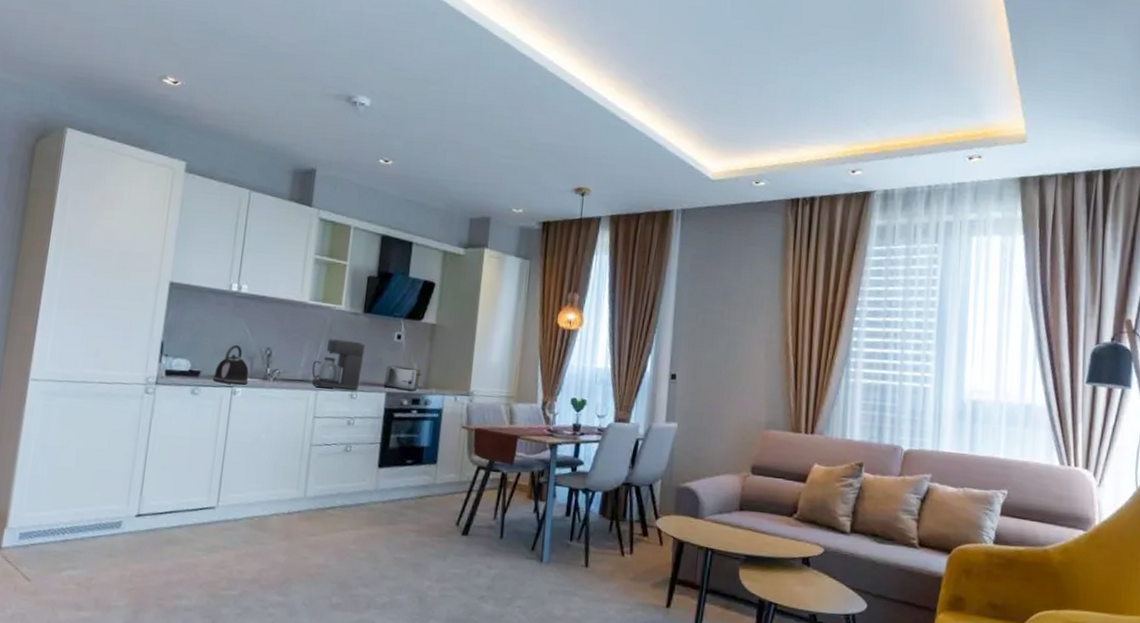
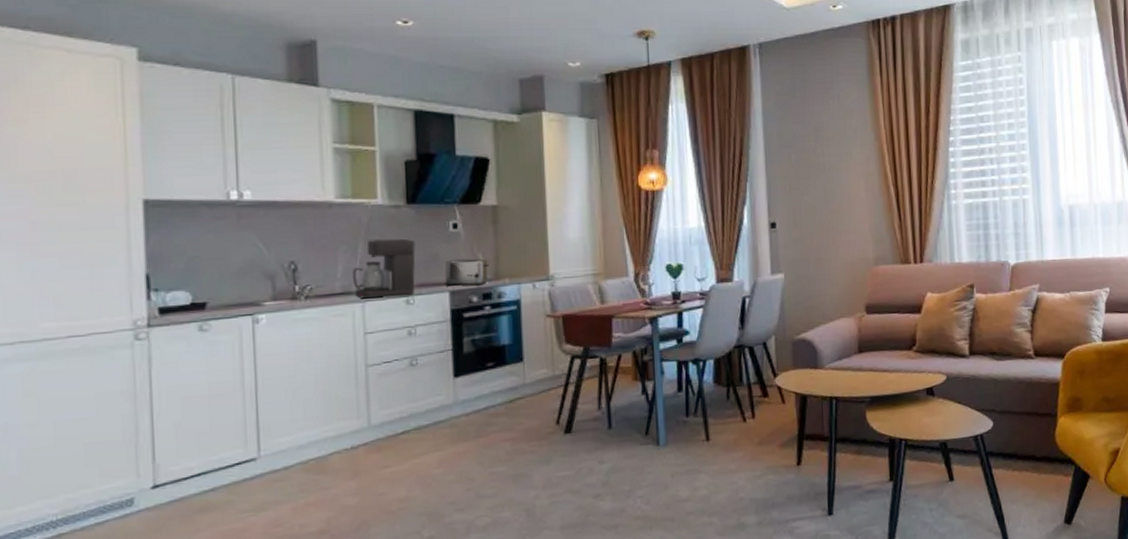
kettle: present [212,345,249,386] -> none [224,264,273,314]

